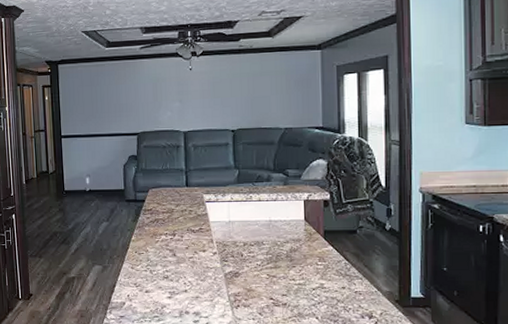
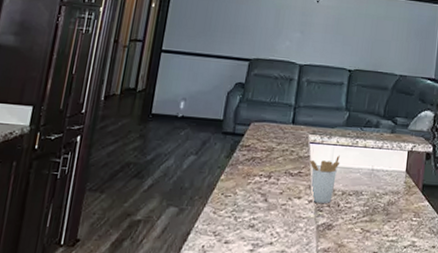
utensil holder: none [208,210,238,254] -> present [310,155,340,203]

